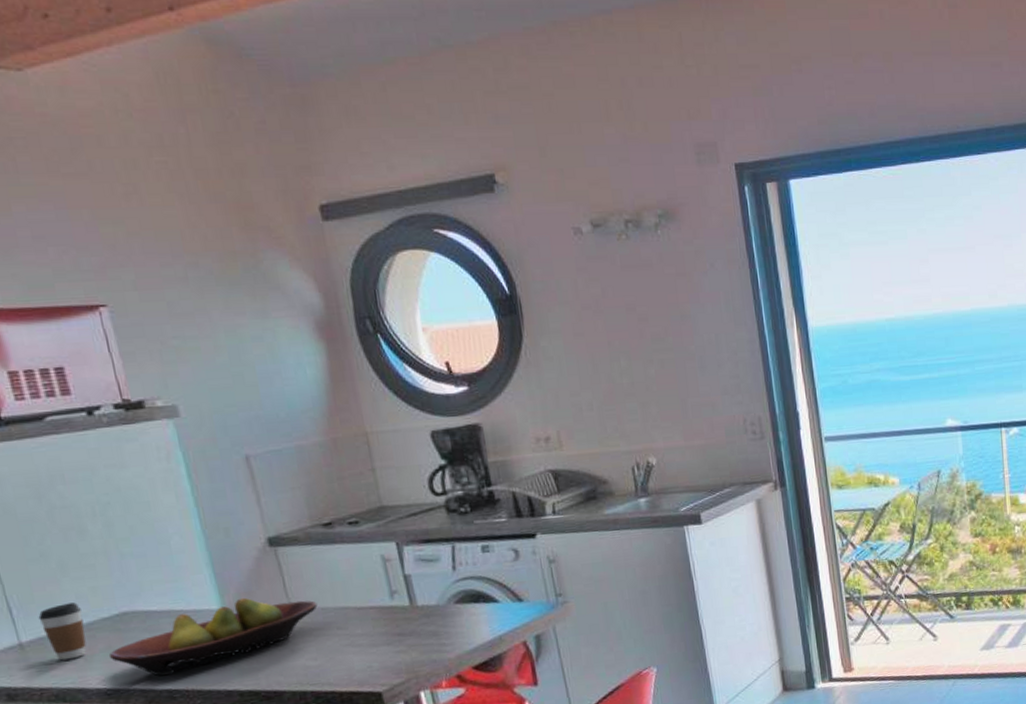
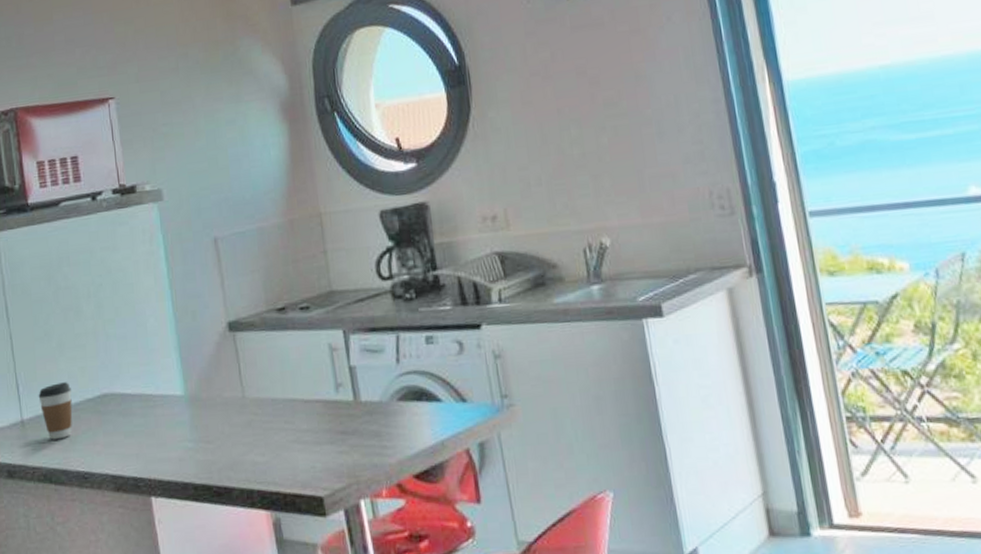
fruit bowl: present [110,597,318,677] -> none [90,384,268,463]

